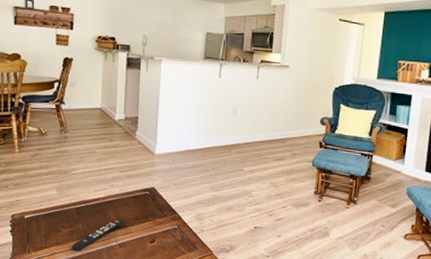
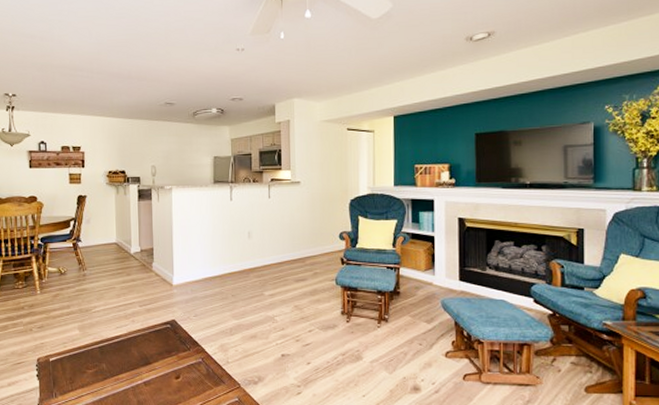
remote control: present [72,219,123,252] -> none [97,356,146,393]

